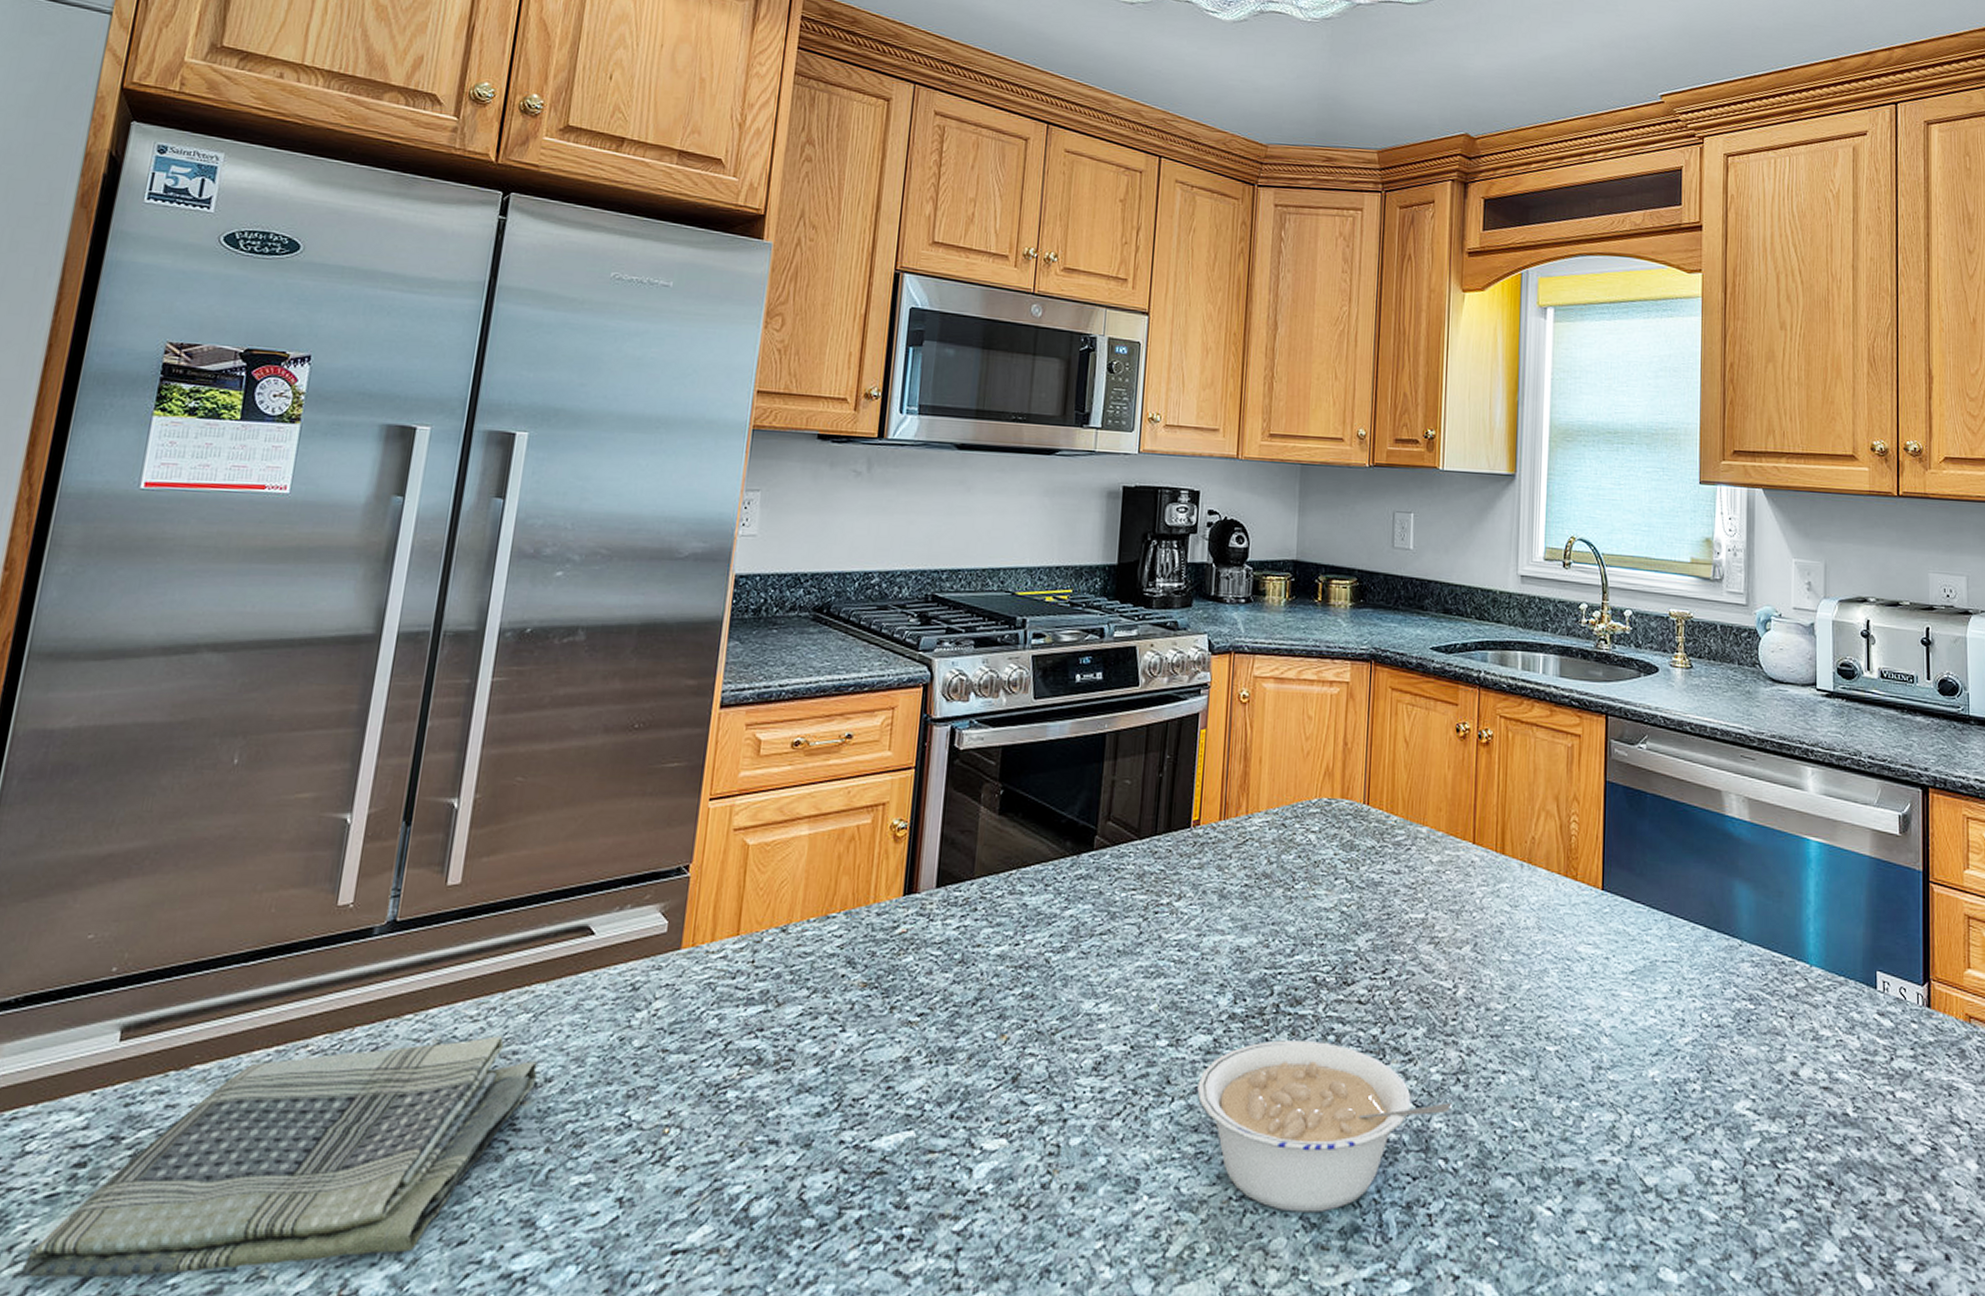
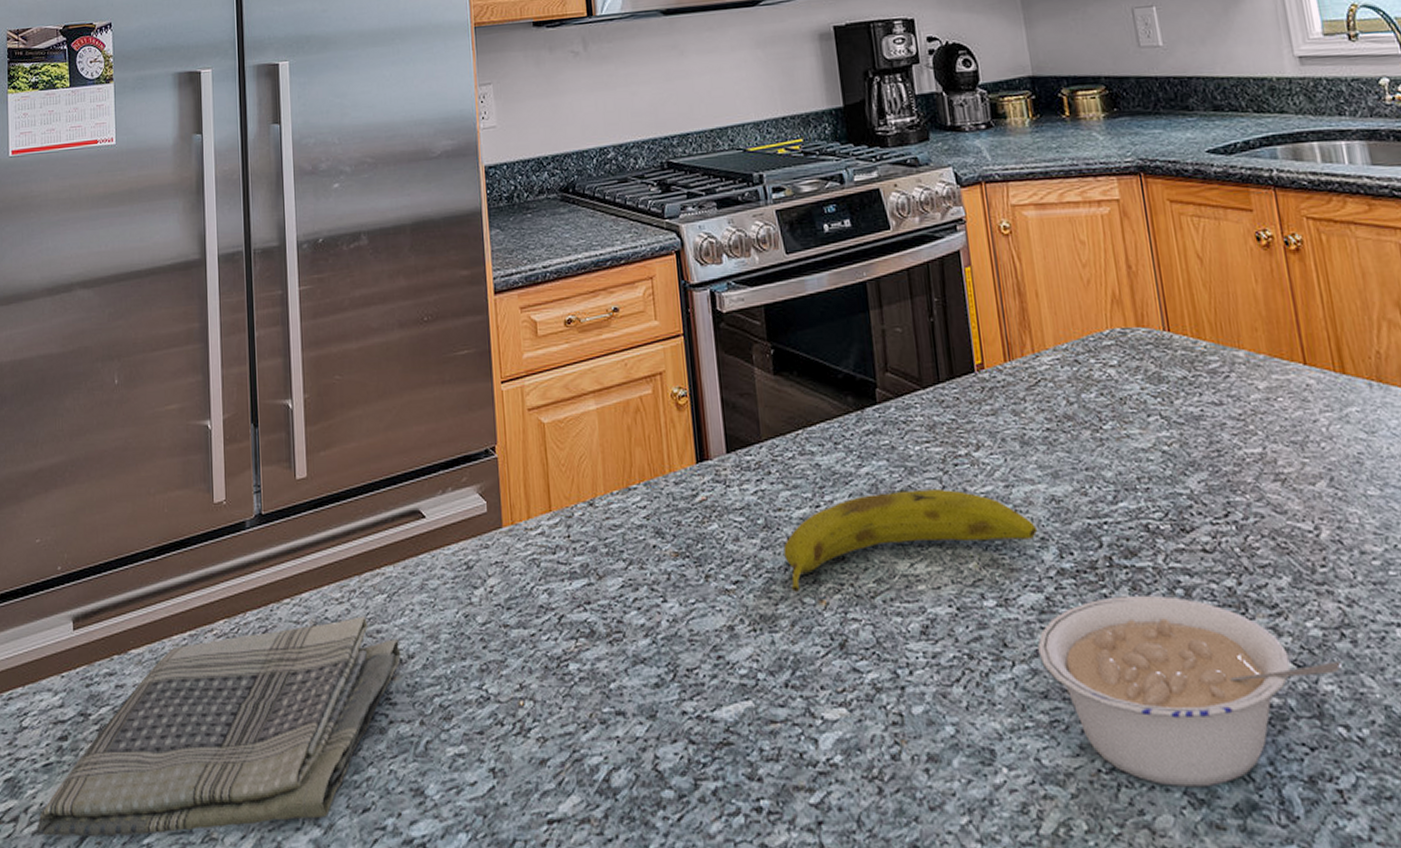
fruit: none [974,933,1219,1026] -> present [783,488,1038,592]

